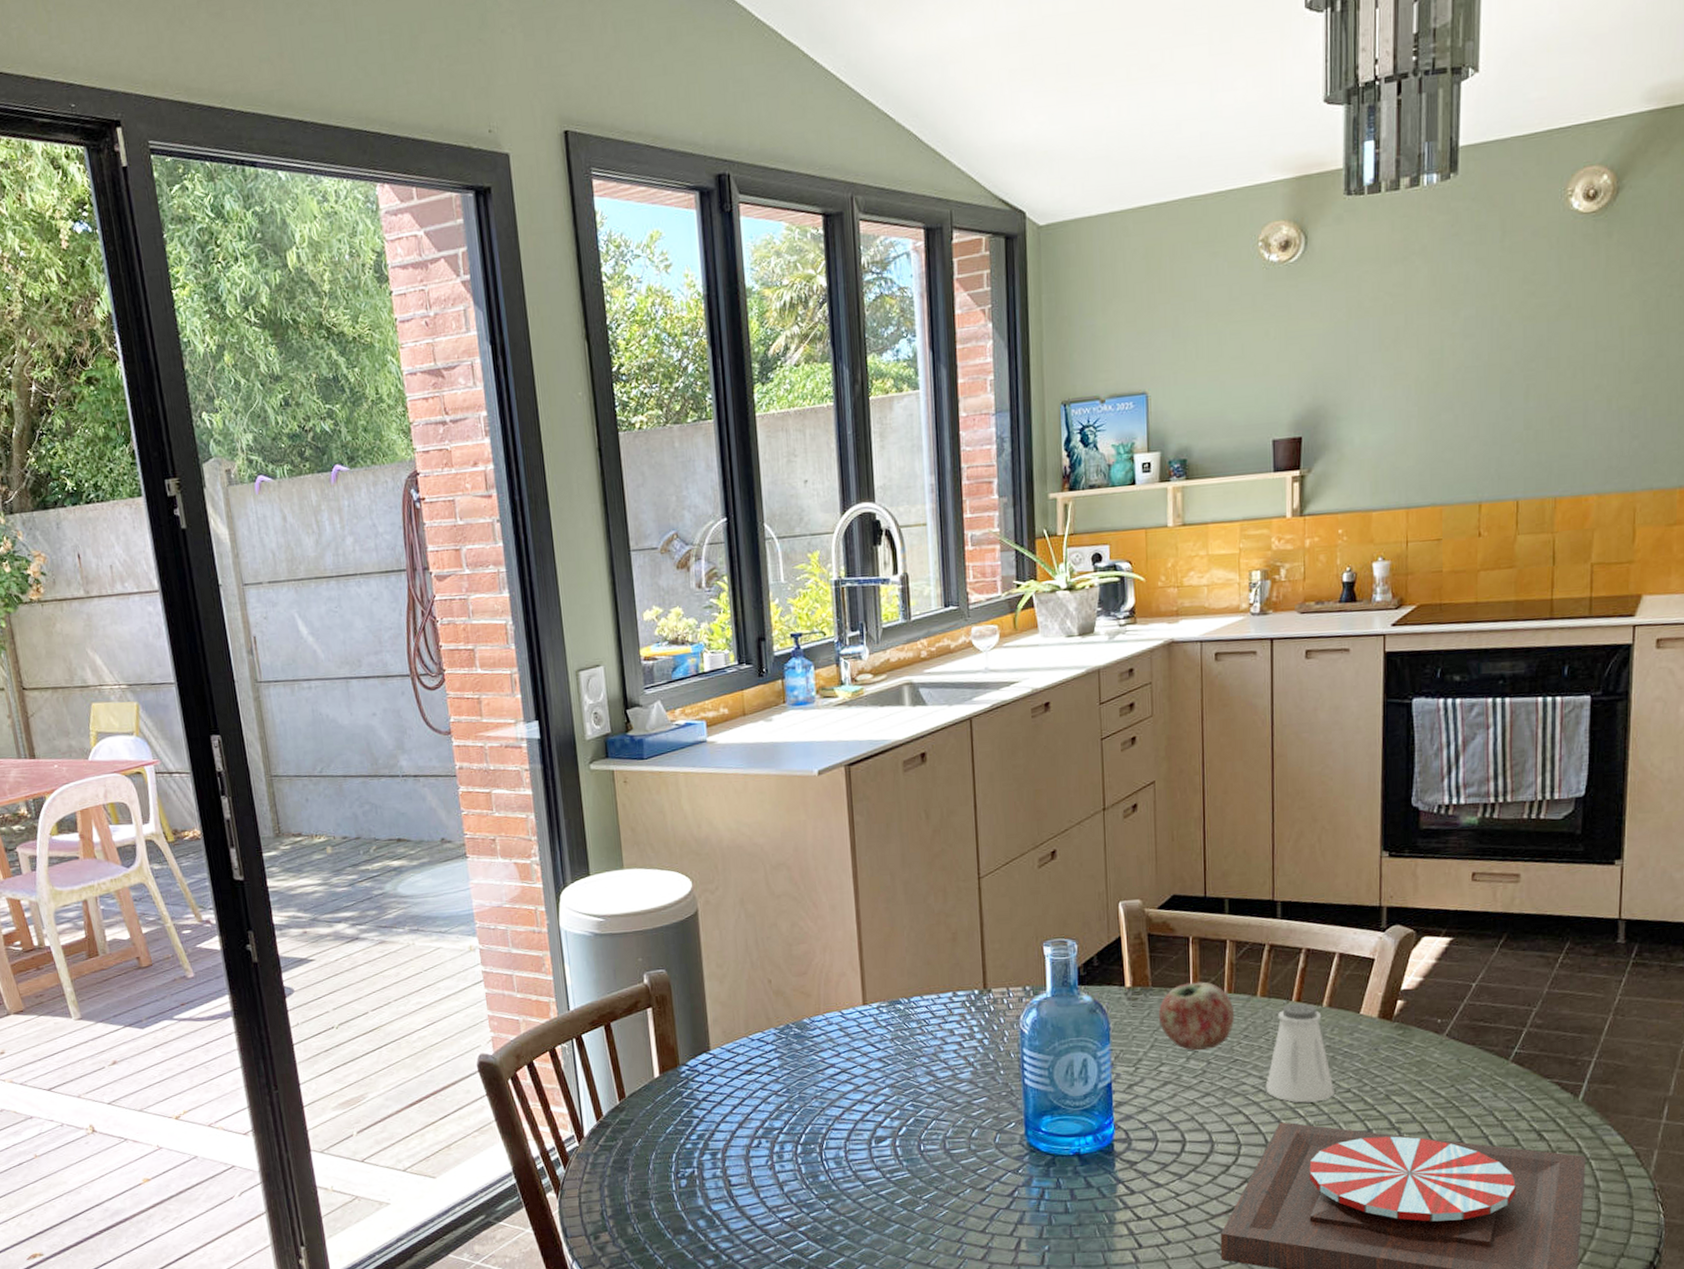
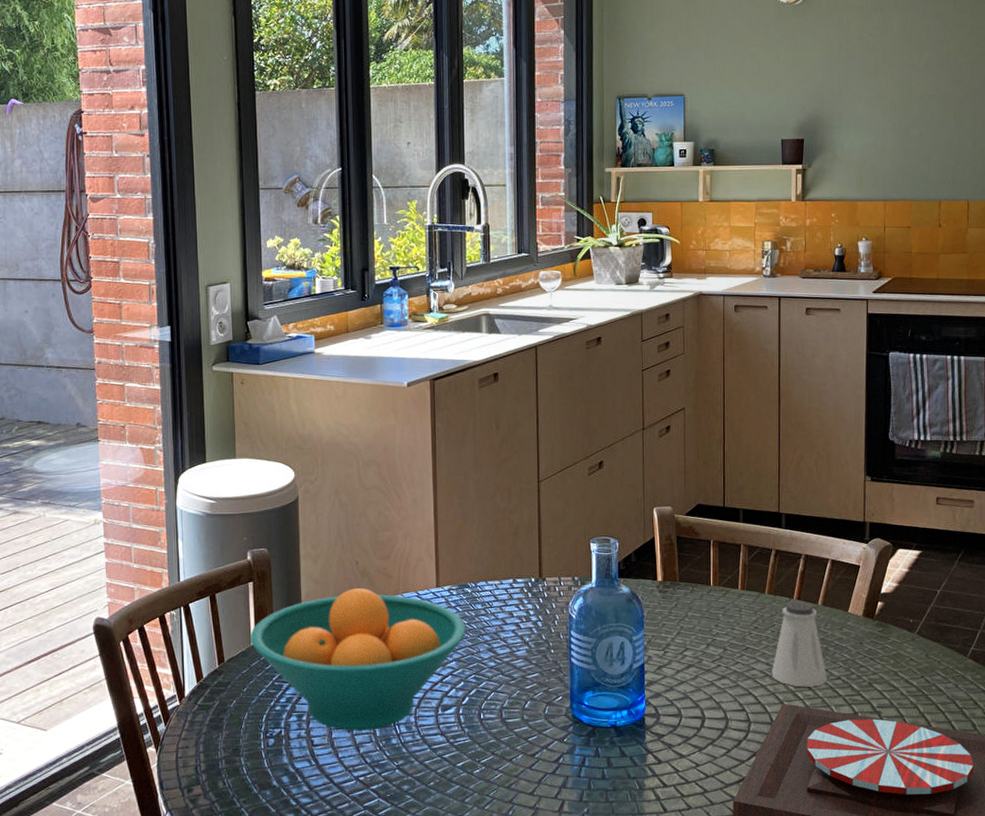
fruit bowl: none [652,1009,901,1169] -> present [249,588,467,732]
apple: present [1158,981,1235,1051] -> none [684,579,747,639]

